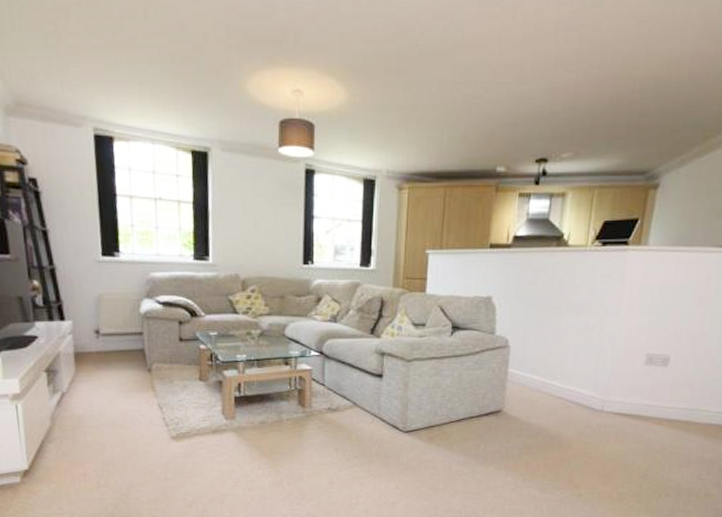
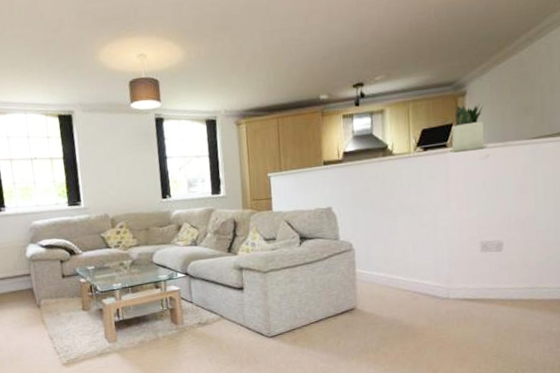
planter: none [630,198,676,252] -> present [449,102,487,153]

